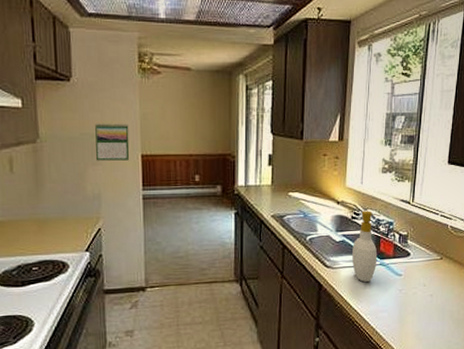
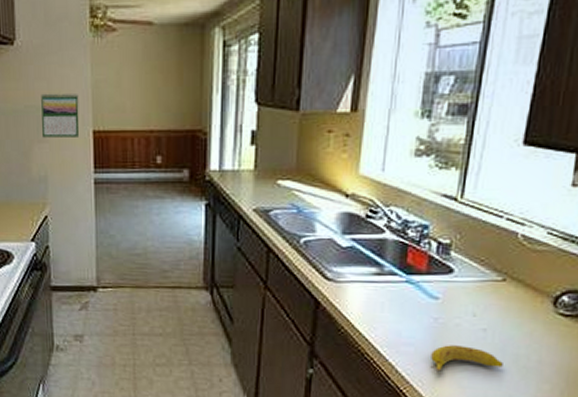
soap bottle: present [352,211,381,282] -> none [364,208,410,303]
banana: none [398,308,444,330] -> present [430,345,503,373]

